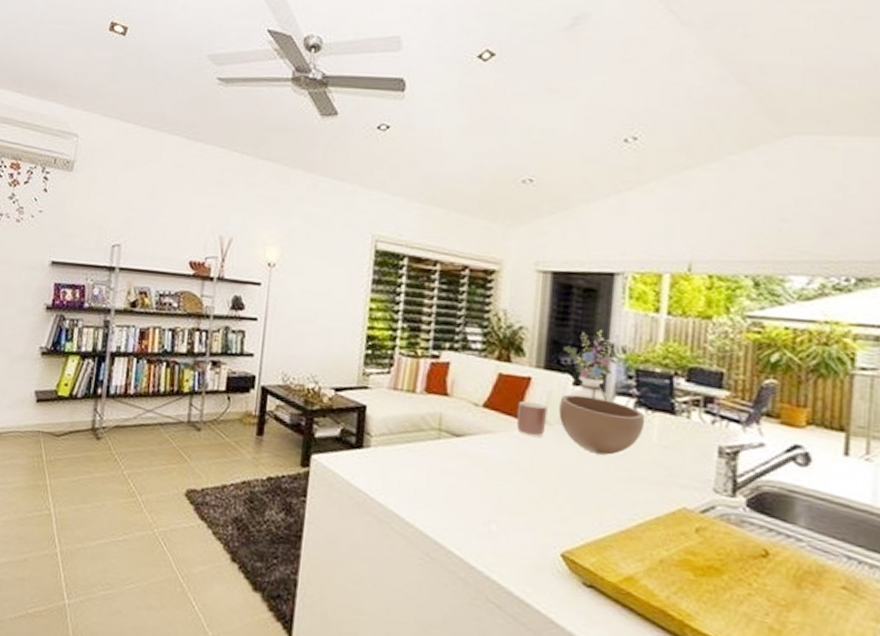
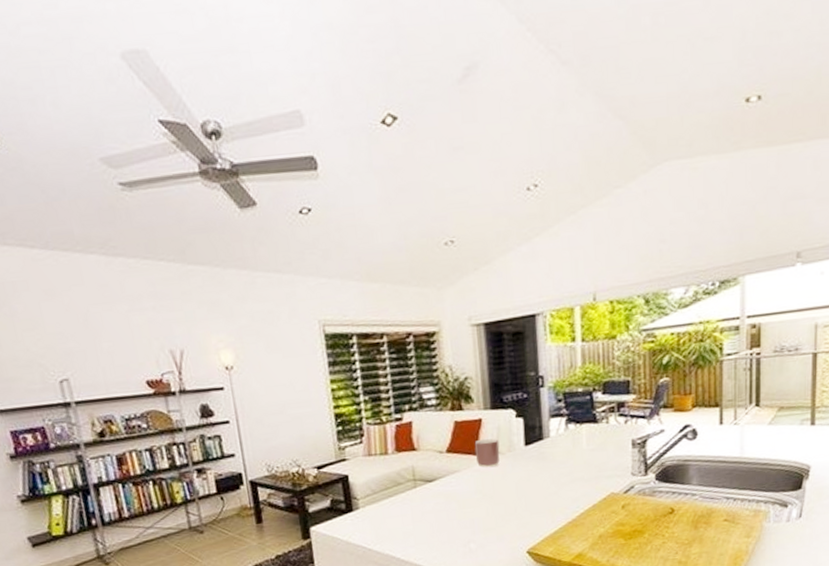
bowl: present [559,394,646,455] -> none [507,423,576,469]
bouquet: present [562,329,635,402] -> none [503,366,561,427]

